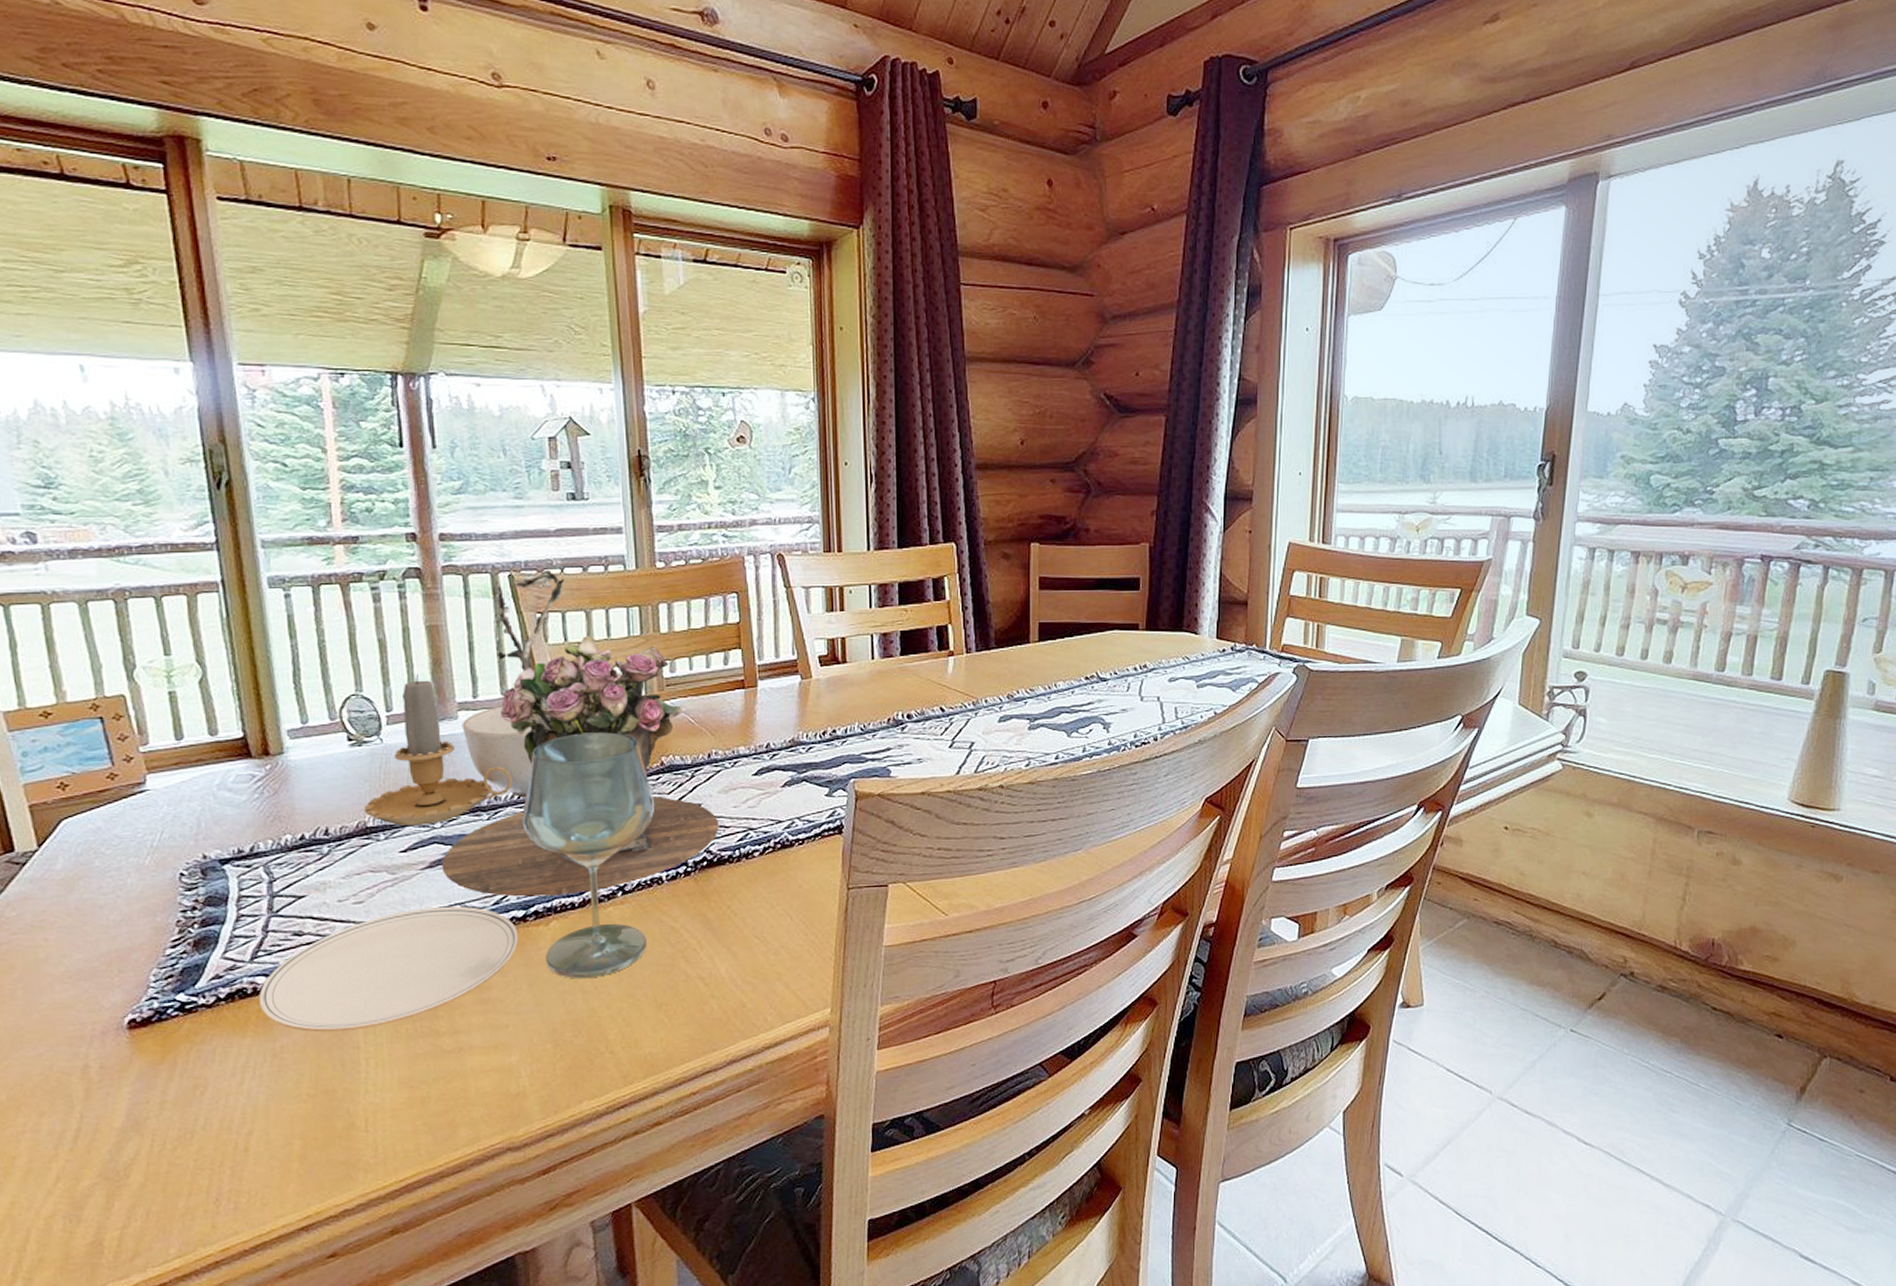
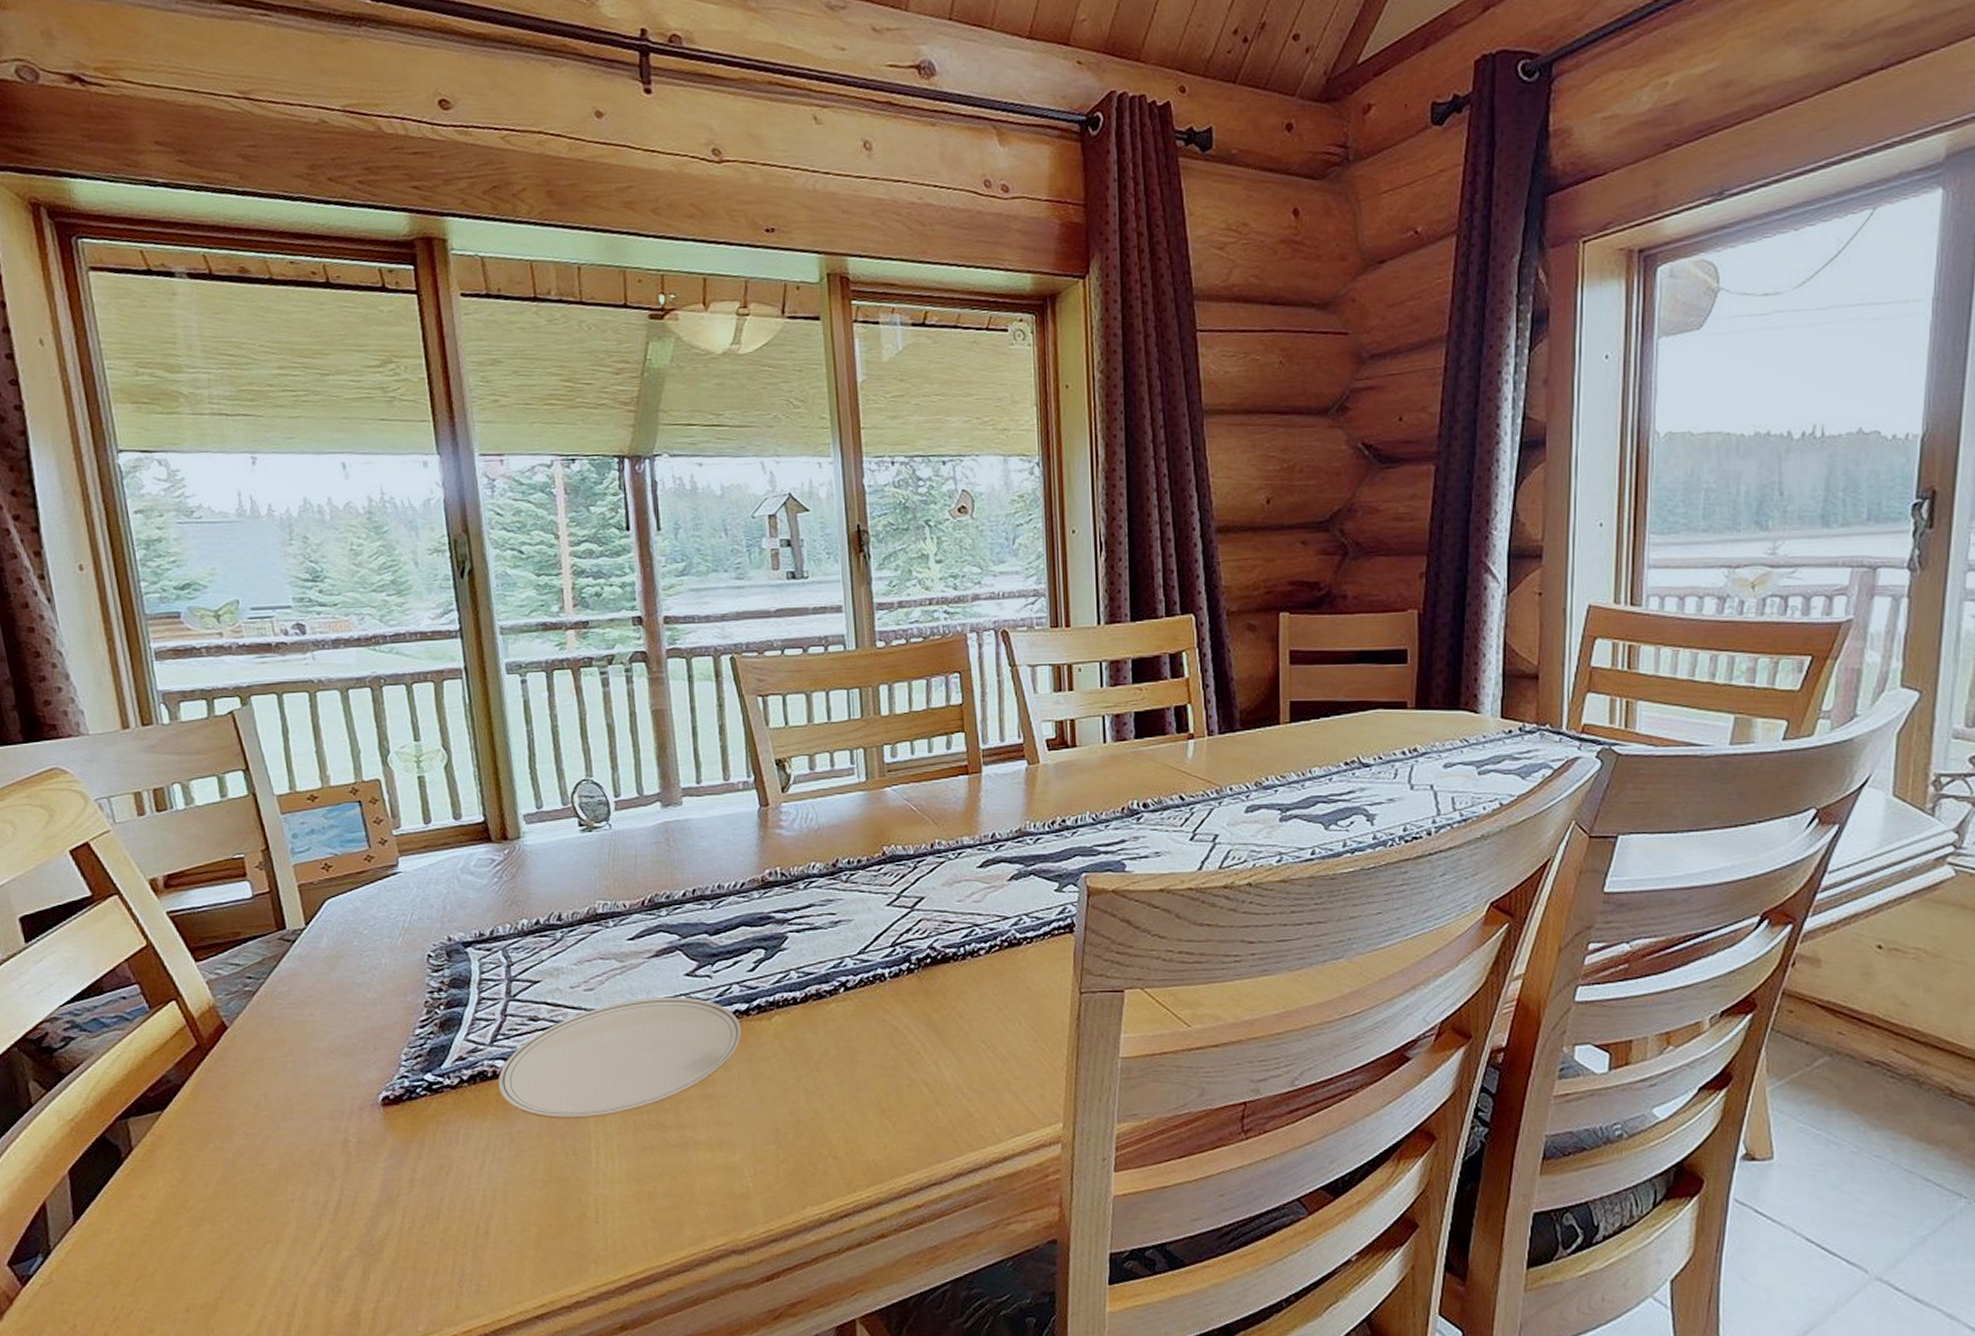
candle: present [364,674,512,826] -> none [594,759,735,913]
flower arrangement: present [441,570,720,897] -> none [667,651,944,990]
bowl: present [461,706,532,798] -> none [686,792,754,887]
wine glass: present [521,732,655,979] -> none [744,820,877,1078]

